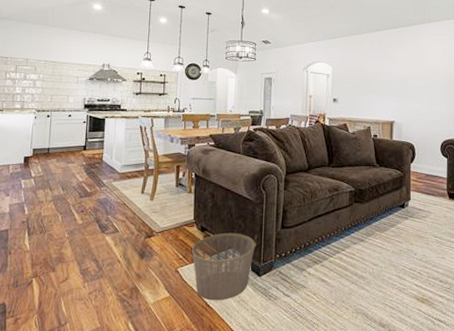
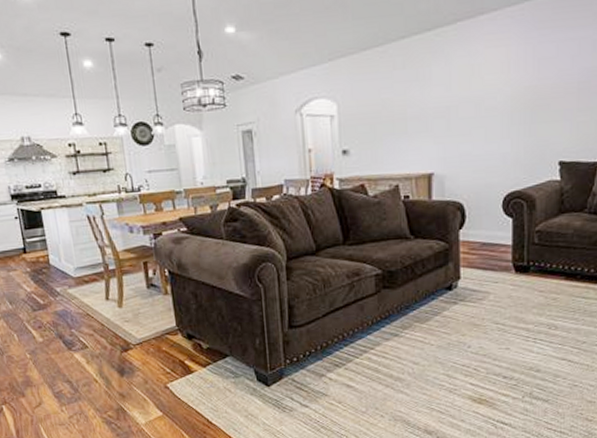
basket: present [192,232,257,301] -> none [179,338,260,417]

